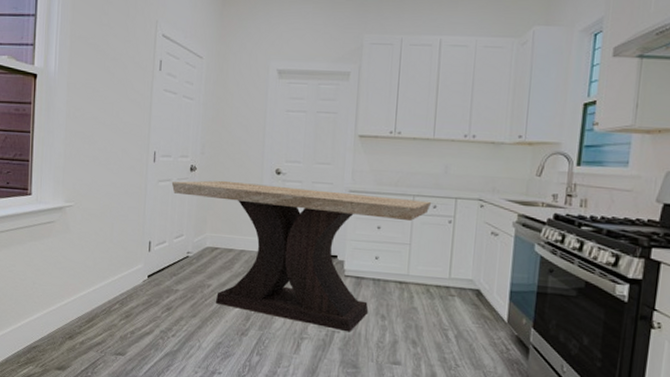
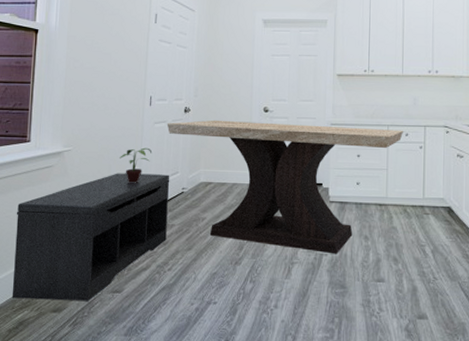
bench: none [17,232,175,361] -> present [12,173,170,301]
potted plant: none [122,207,156,244] -> present [120,147,153,183]

